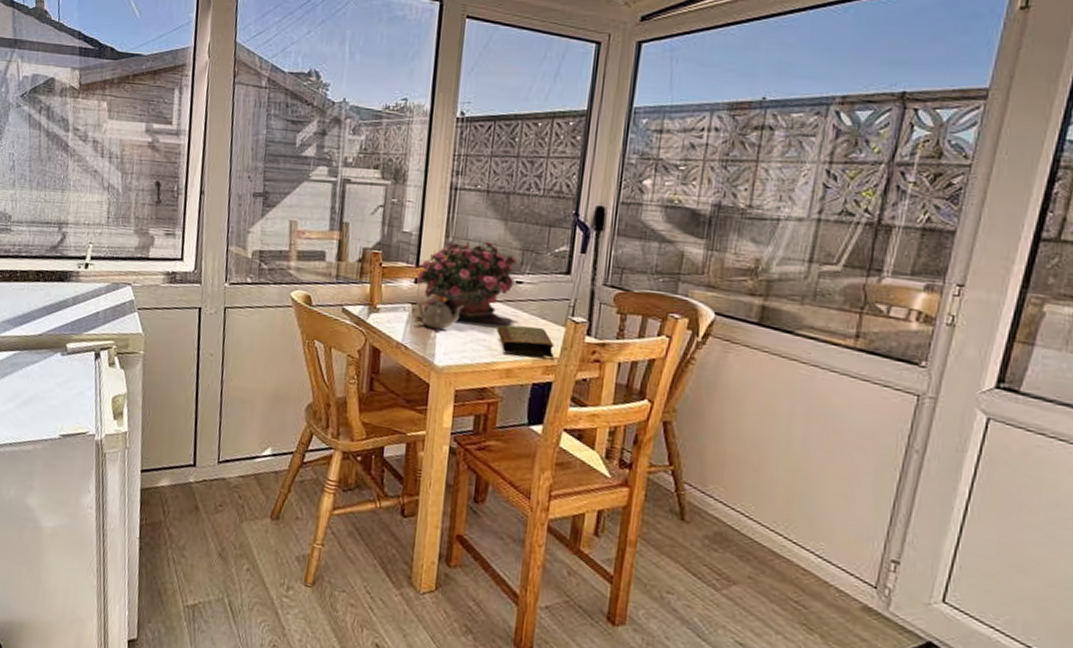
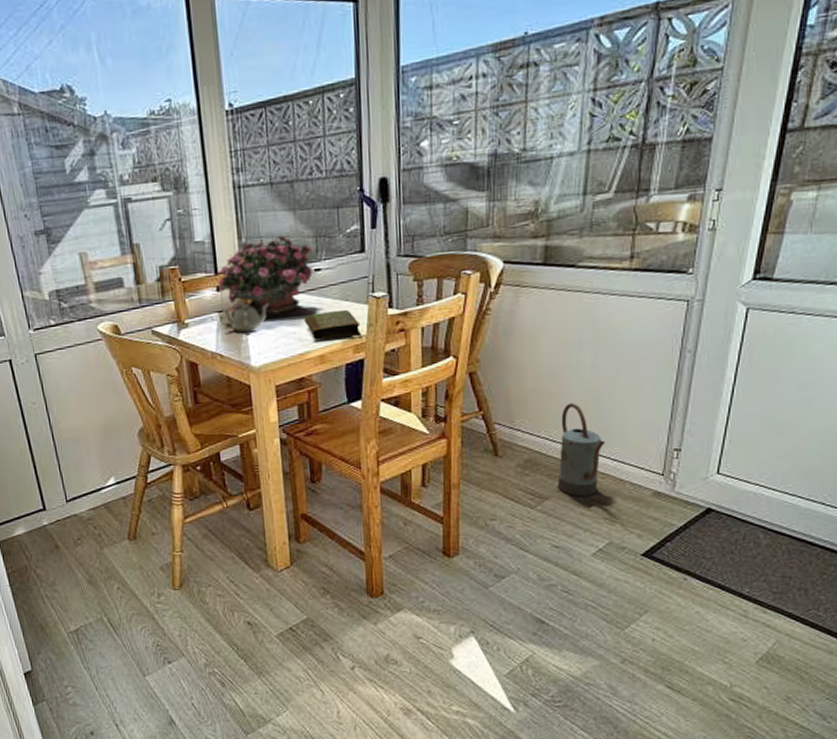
watering can: none [748,479,811,593] -> present [557,402,606,497]

